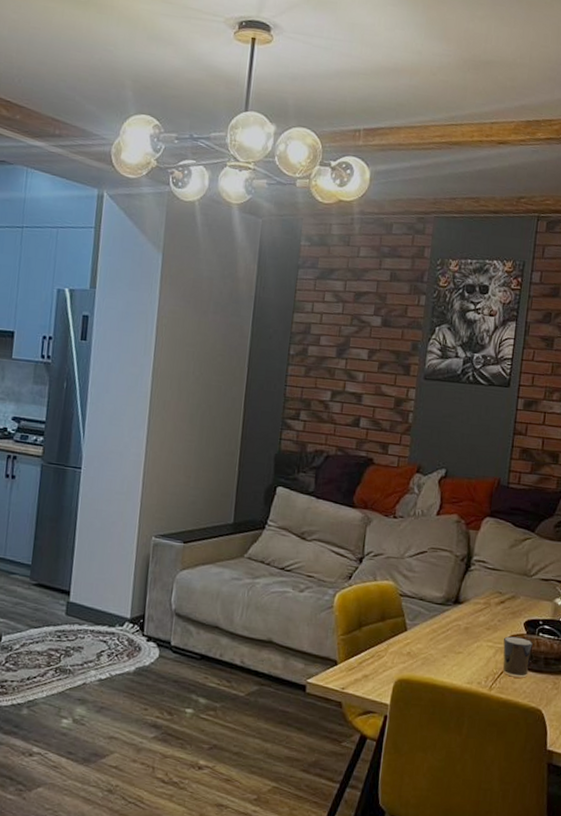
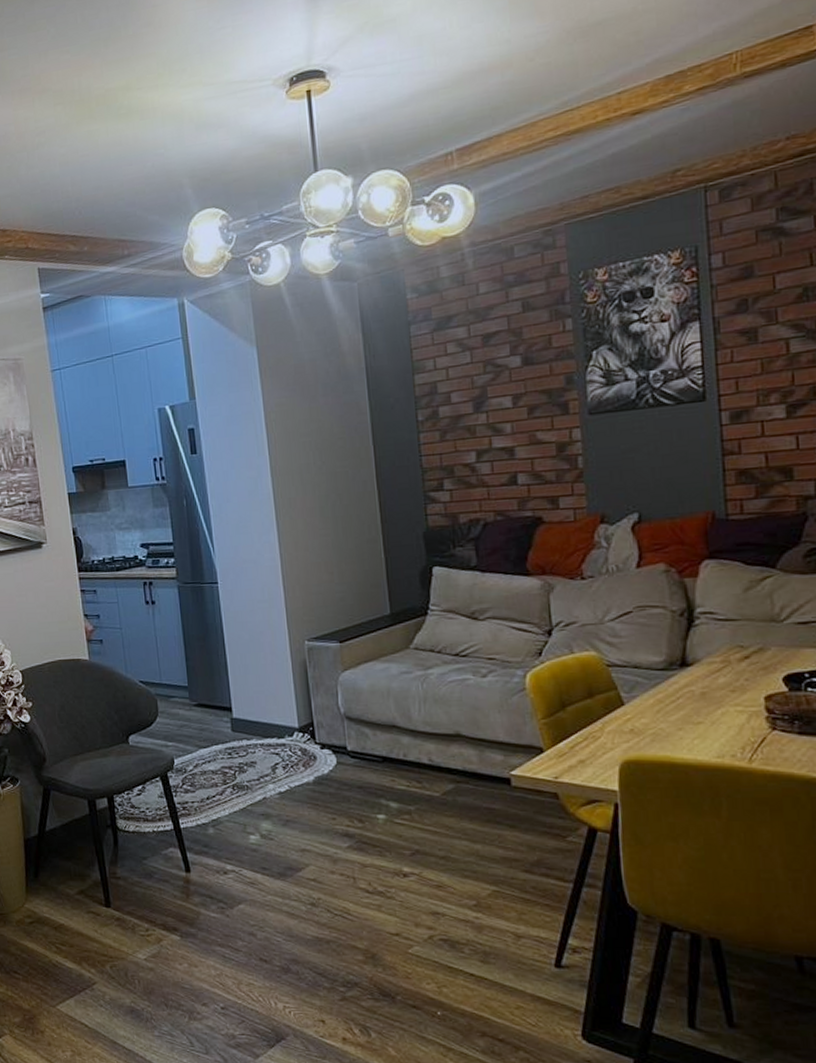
mug: present [502,636,533,678] -> none [758,696,801,744]

